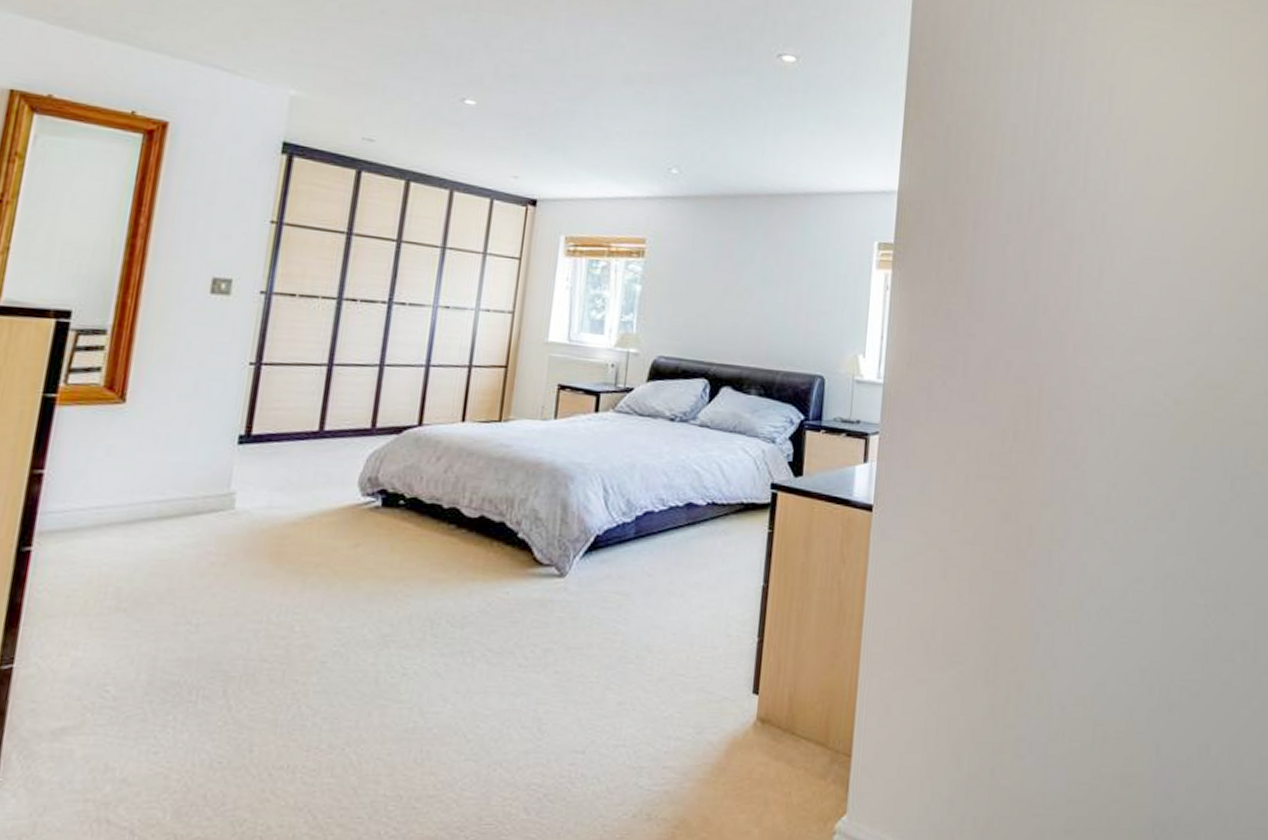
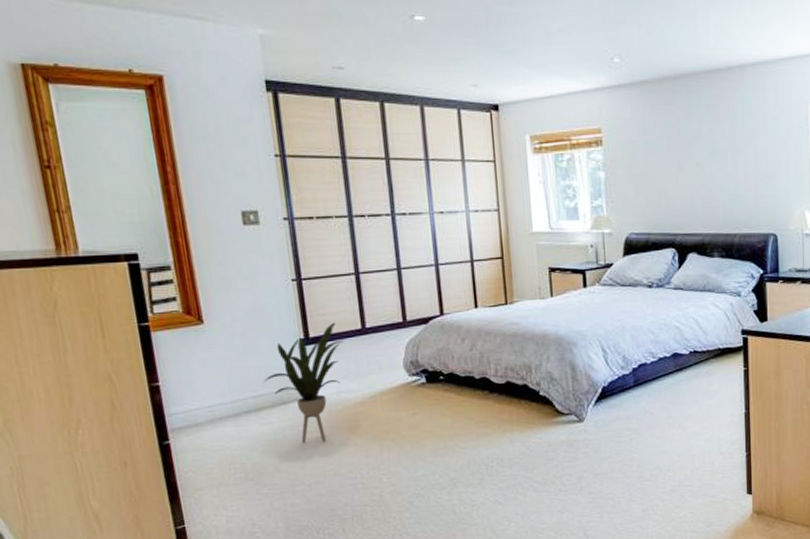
house plant: none [178,419,295,569] -> present [263,322,345,443]

